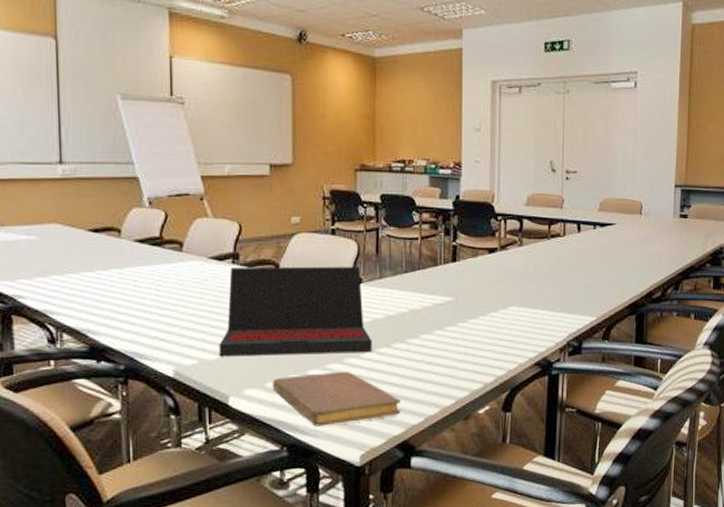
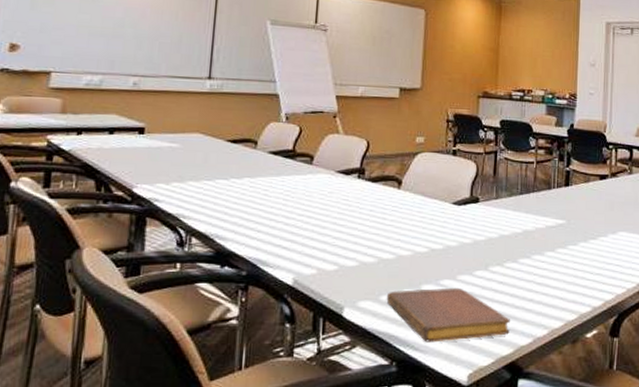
laptop: present [219,267,372,357] -> none [338,182,486,271]

